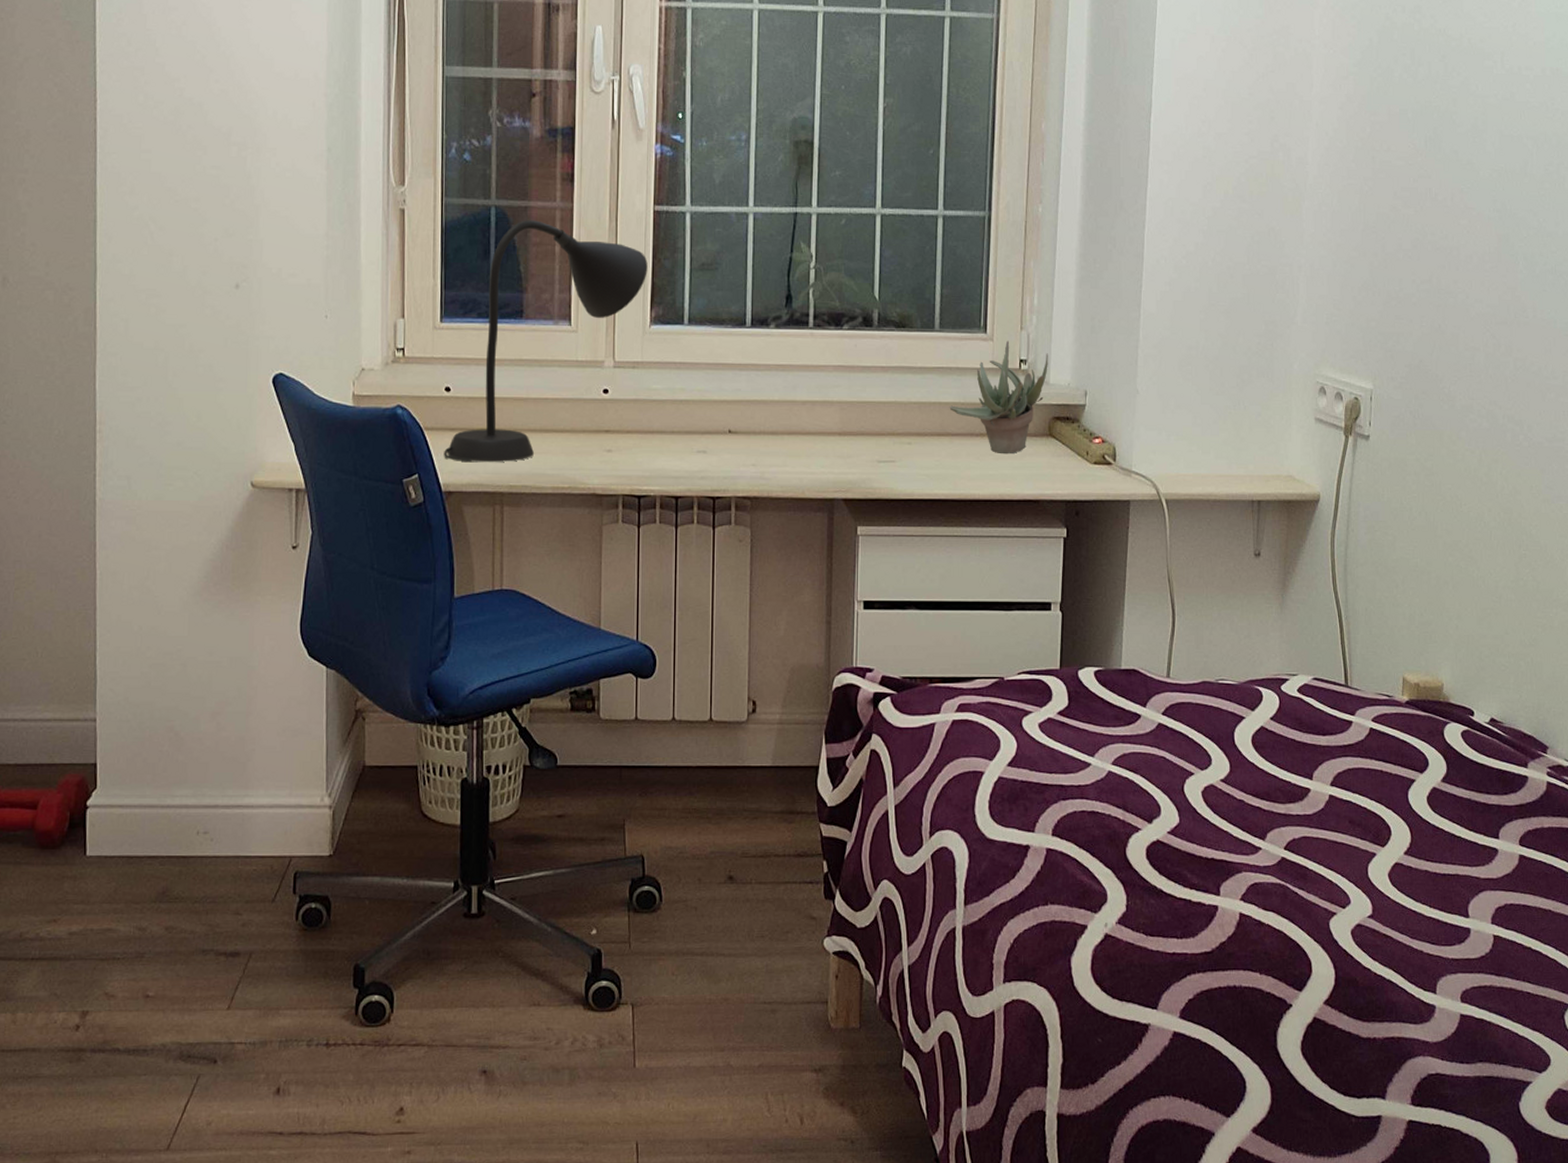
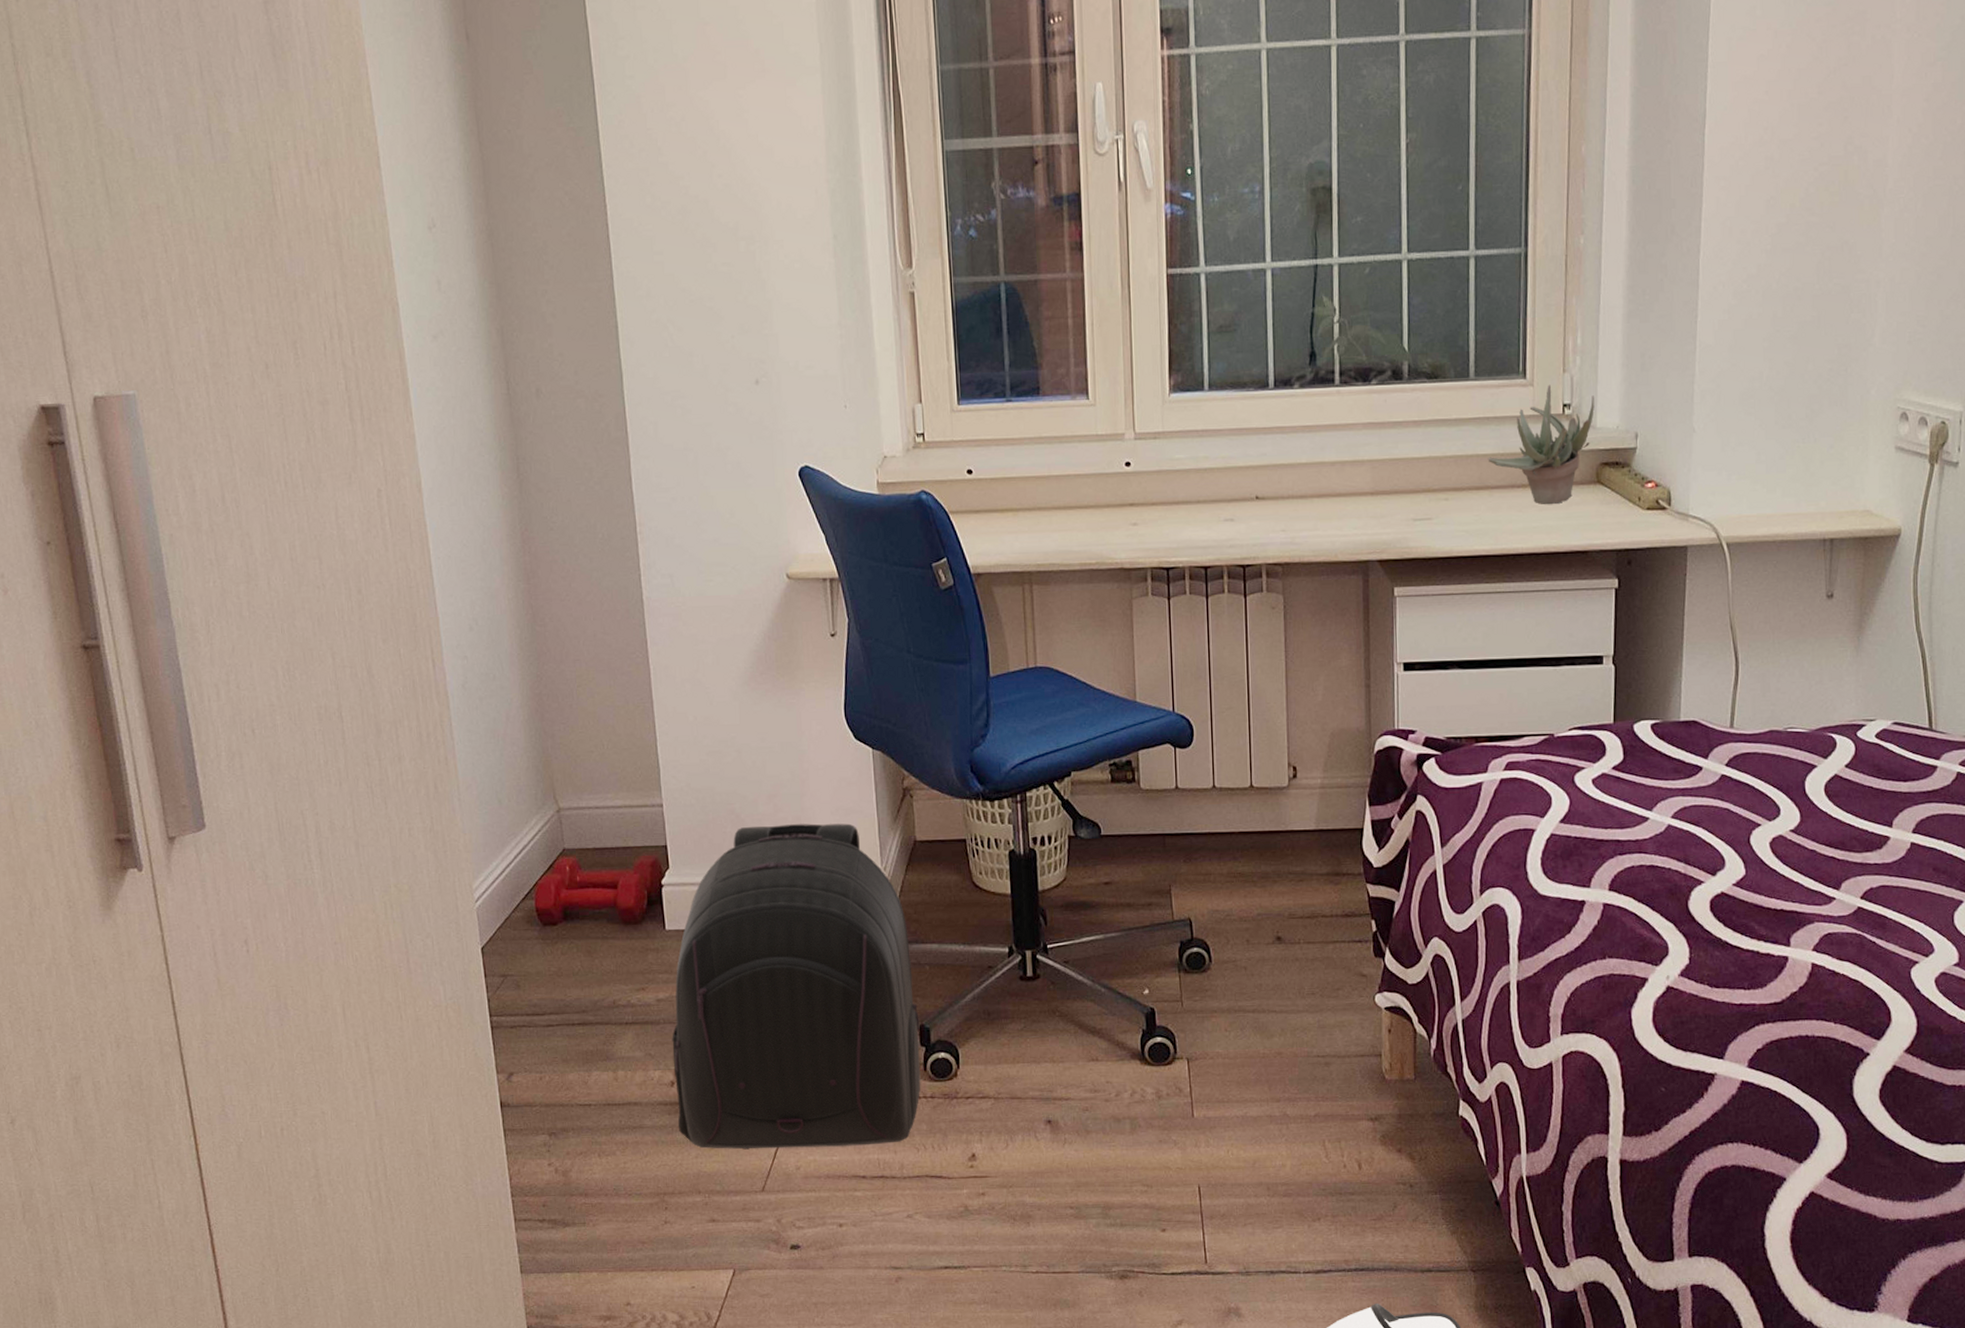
backpack: none [79,744,354,1103] -> present [672,823,921,1150]
desk lamp: present [444,220,648,463] -> none [970,293,1164,544]

